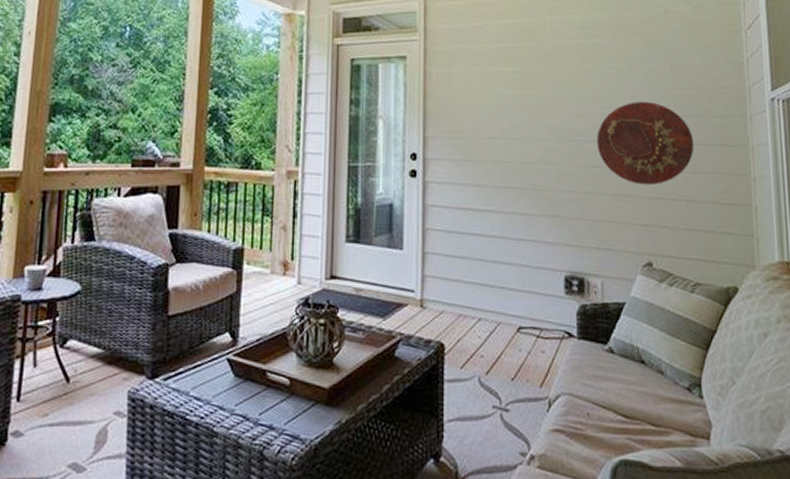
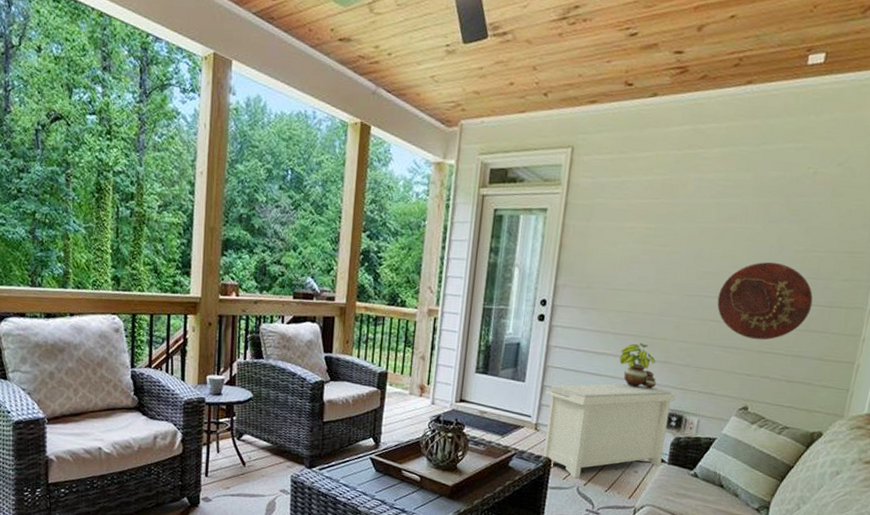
bench: none [428,243,572,366] -> present [542,383,676,479]
potted plant: none [504,196,549,248] -> present [619,343,657,389]

